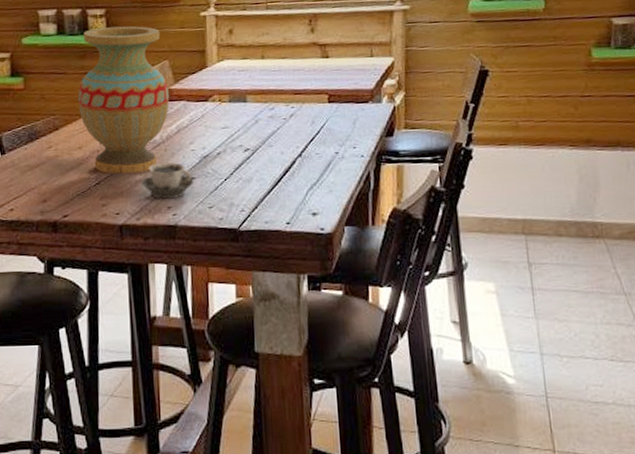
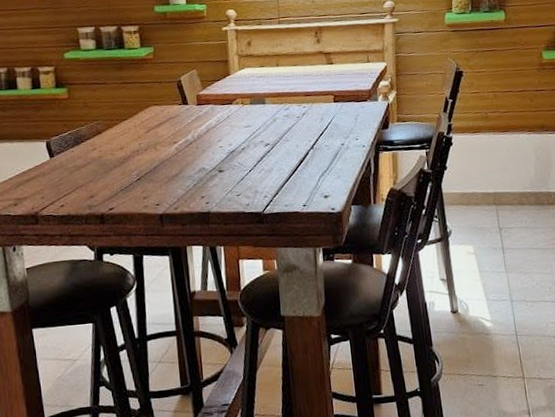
vase: present [78,26,170,174] -> none [117,40,199,171]
cup: present [142,162,194,199] -> none [177,158,223,190]

